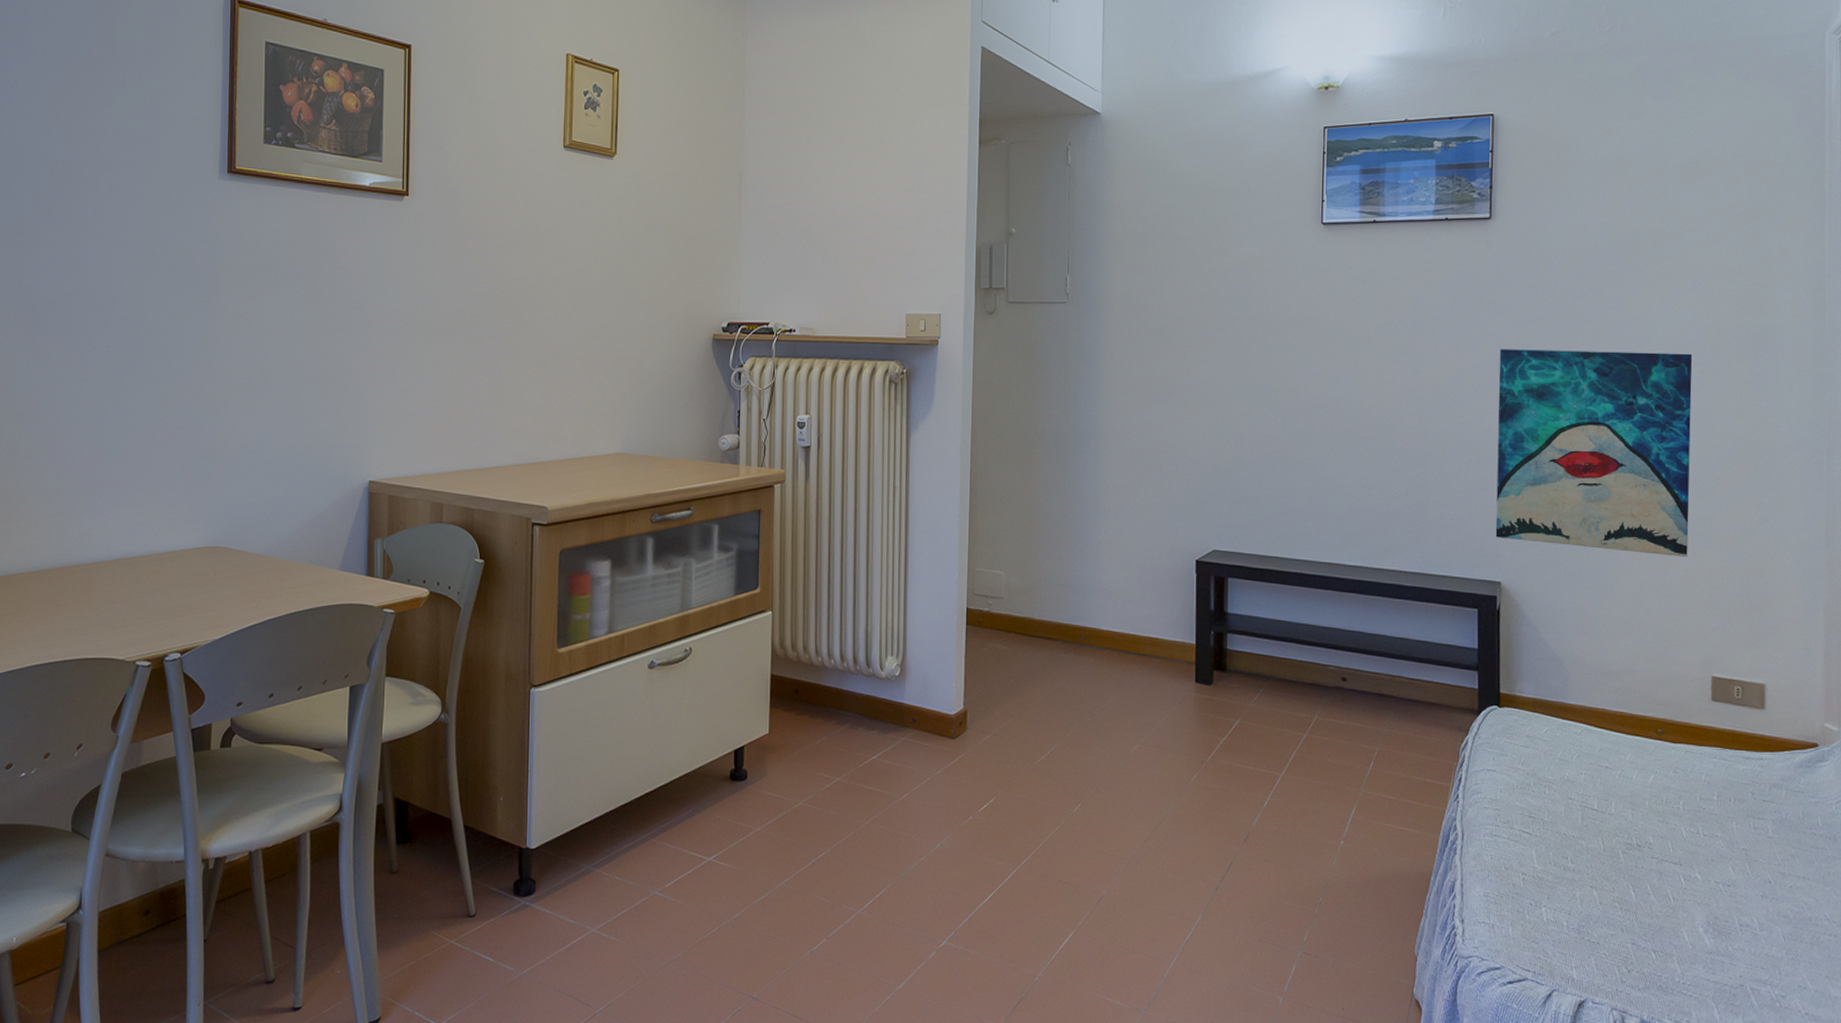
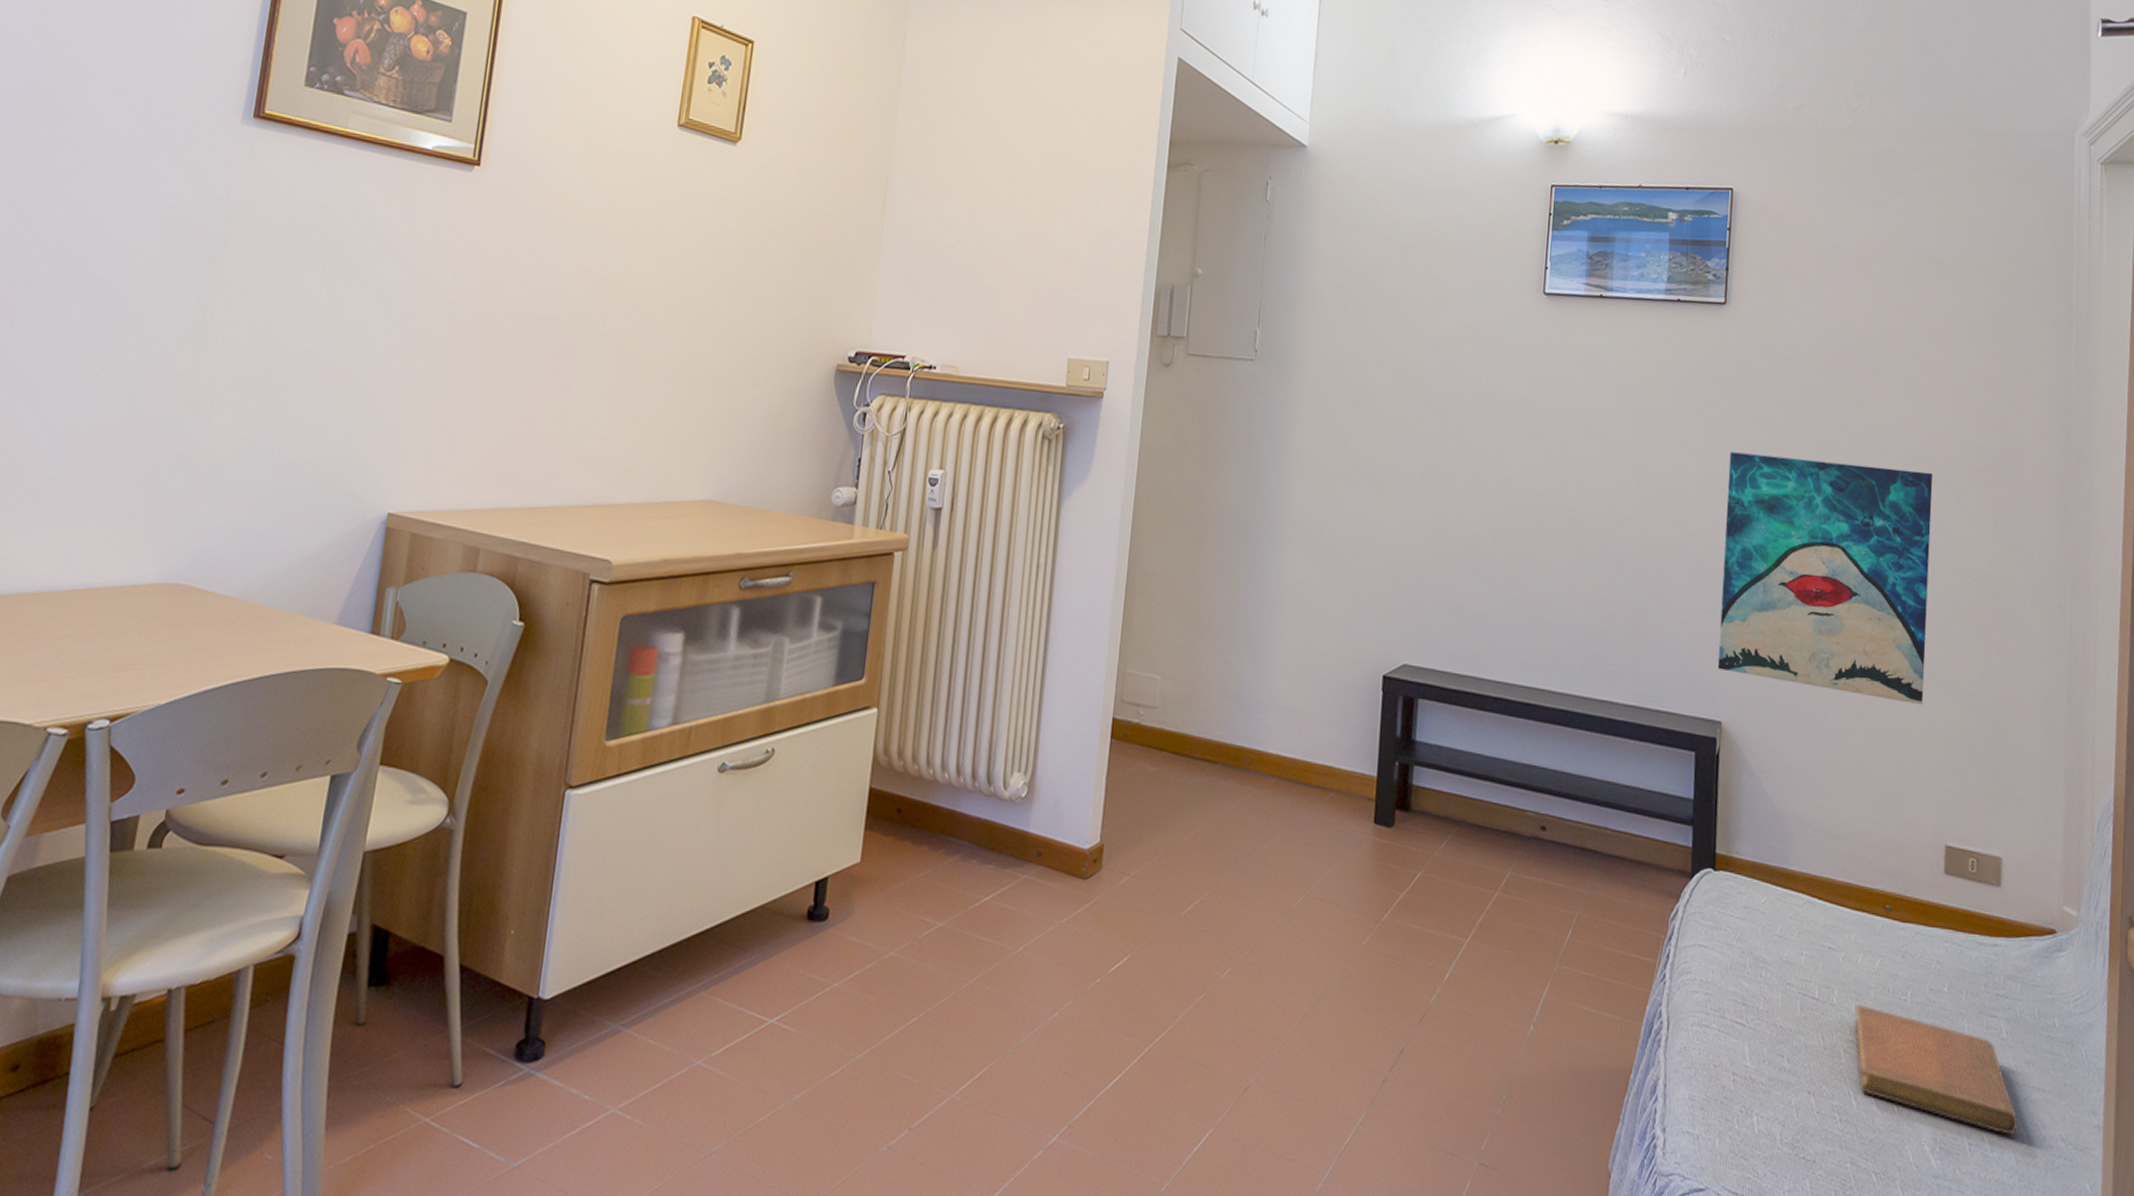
notebook: none [1630,813,1785,917] -> present [1853,1004,2018,1135]

